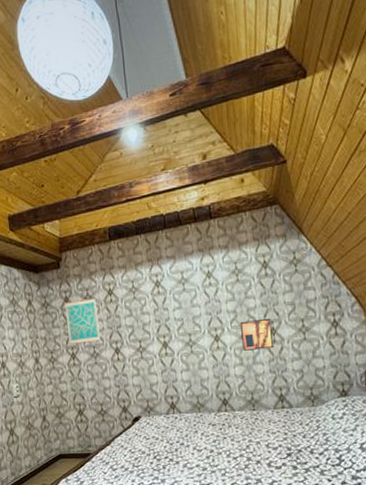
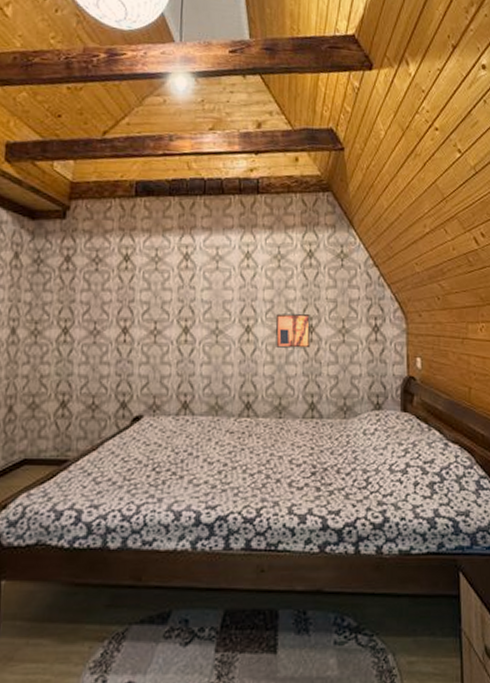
wall art: present [64,298,100,344] -> none [62,261,107,317]

